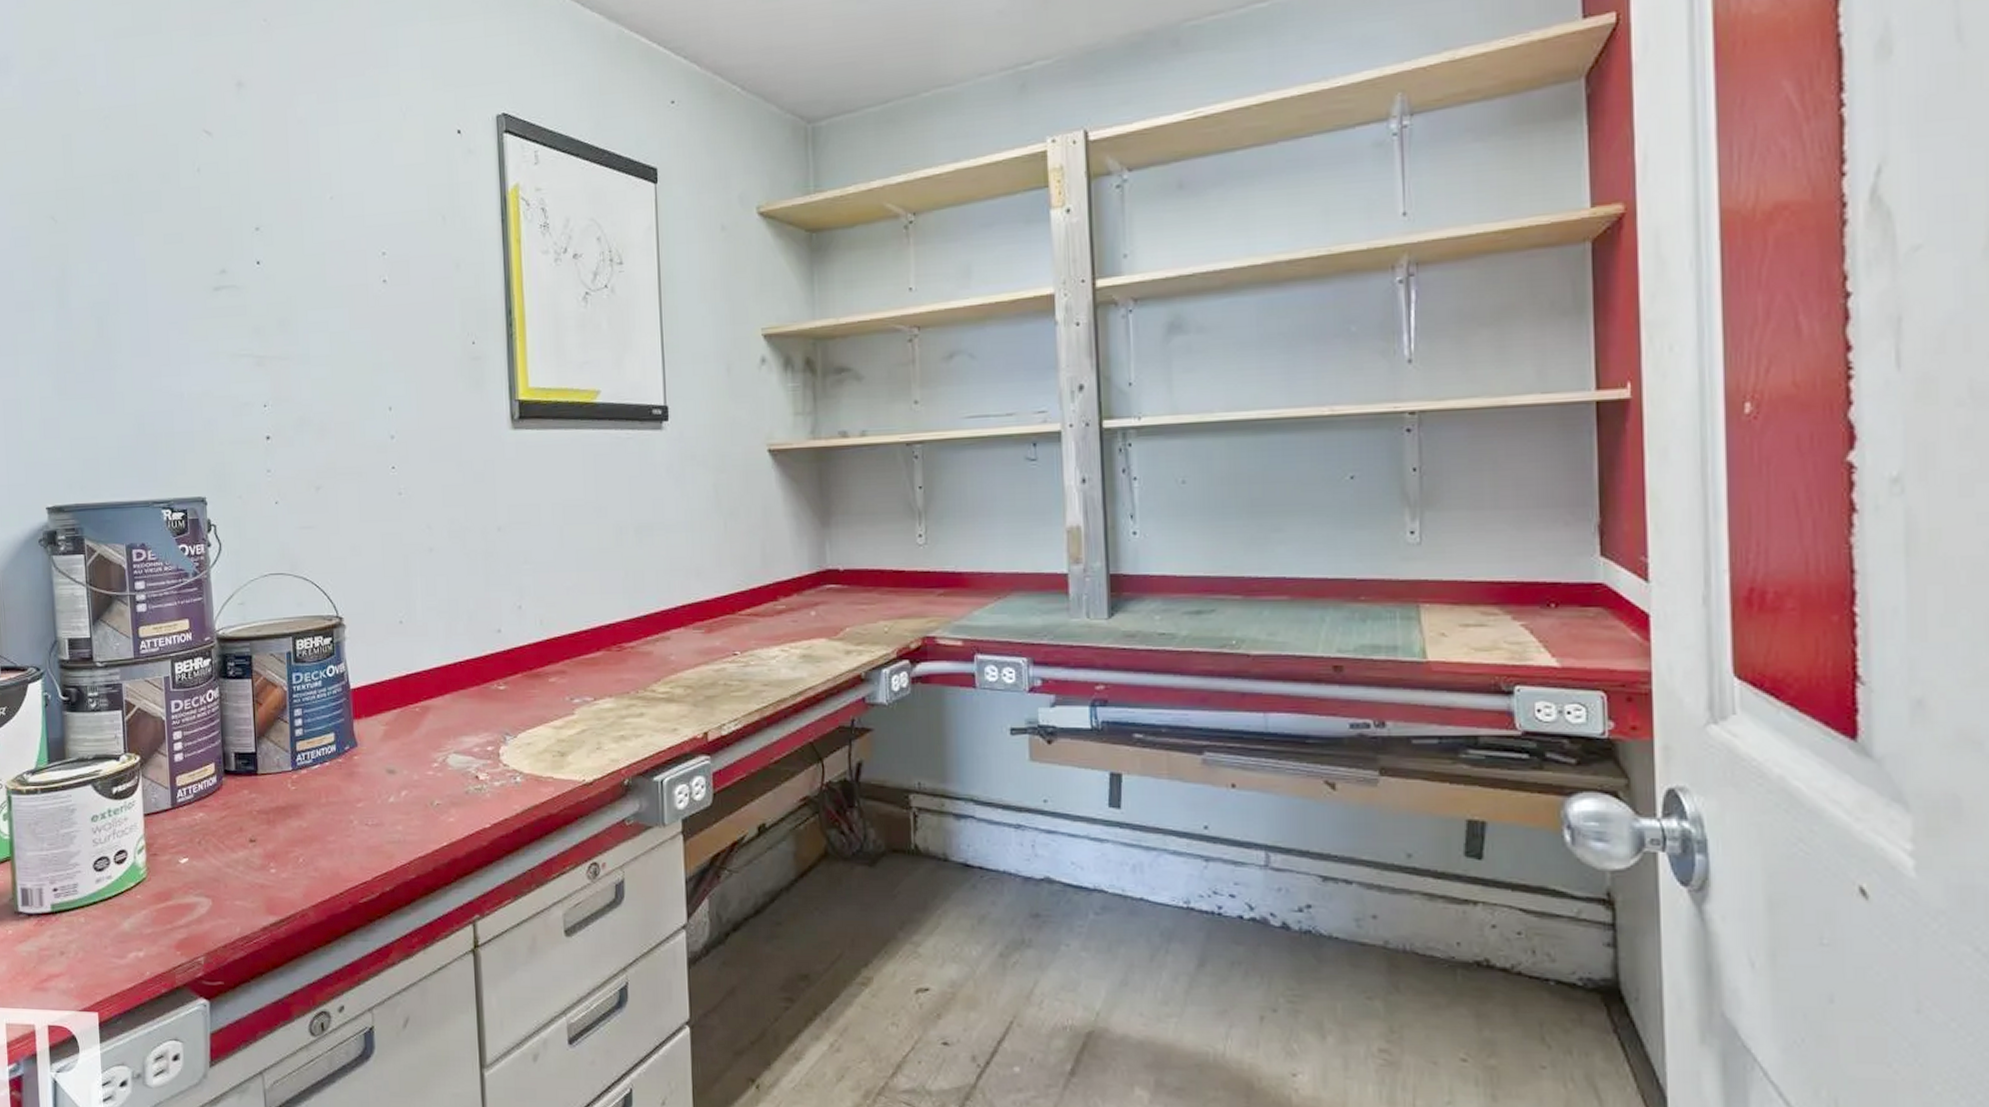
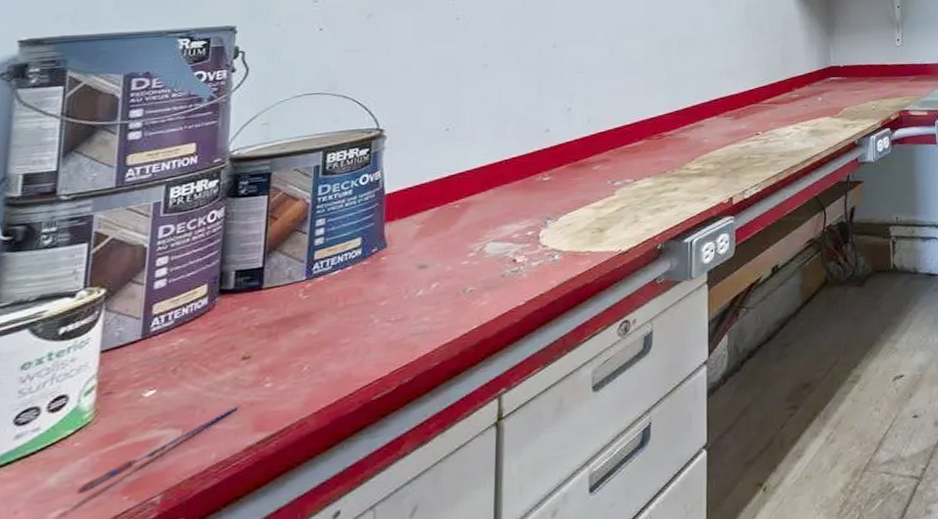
pen: none [144,885,253,942] -> present [76,405,240,494]

